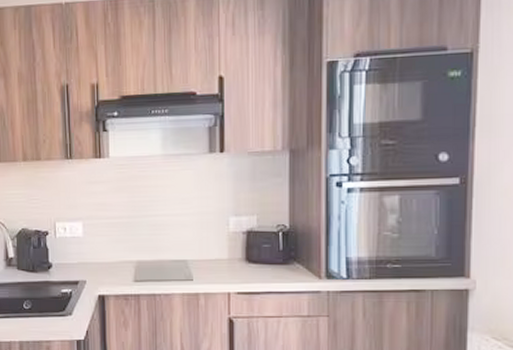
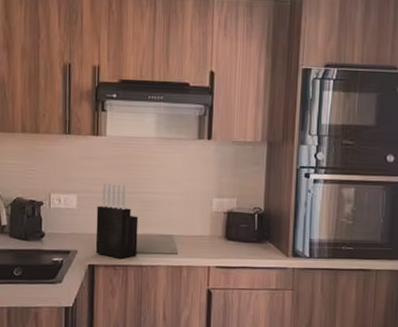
knife block: none [103,207,149,287] -> present [95,182,138,258]

